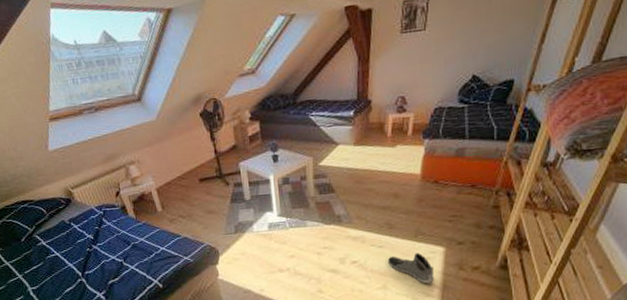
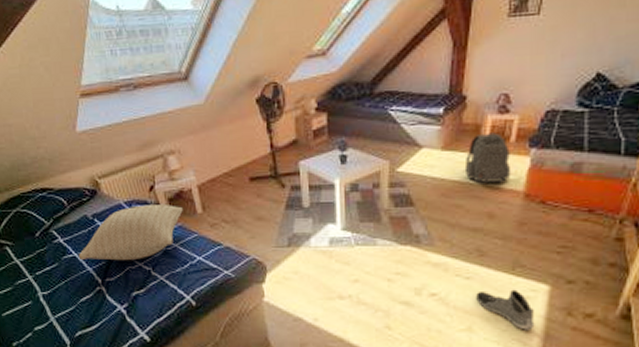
pillow: none [59,206,146,259] -> present [78,205,183,261]
backpack: none [373,128,410,170] -> present [464,132,511,183]

